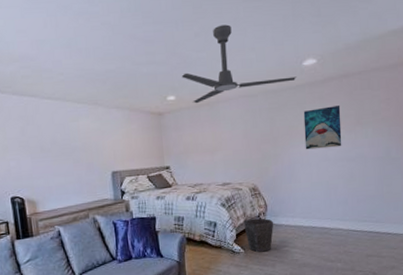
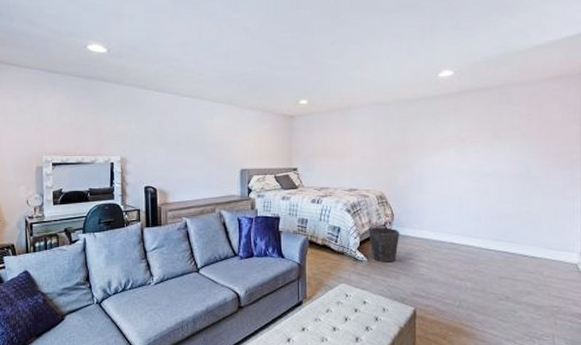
ceiling fan: present [181,24,297,104] -> none [315,34,432,109]
wall art: present [303,106,342,150] -> none [437,119,477,161]

